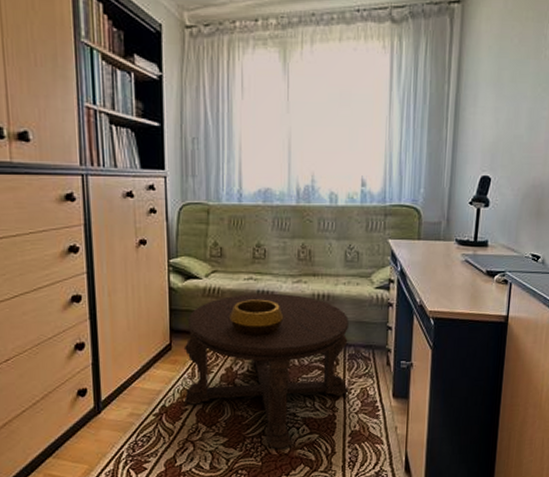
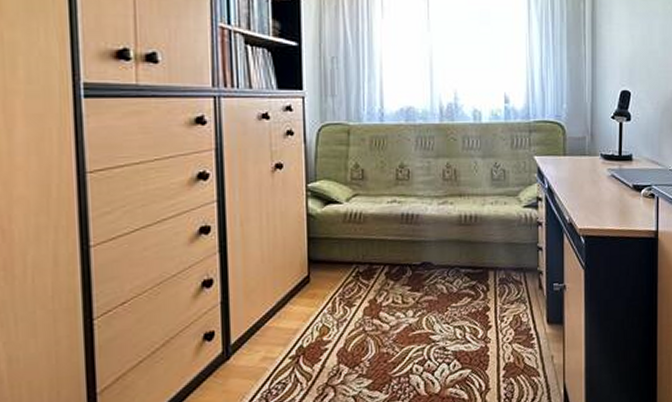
coffee table: present [183,293,349,449] -> none [323,216,501,389]
decorative bowl: present [230,299,284,337] -> none [373,223,430,264]

